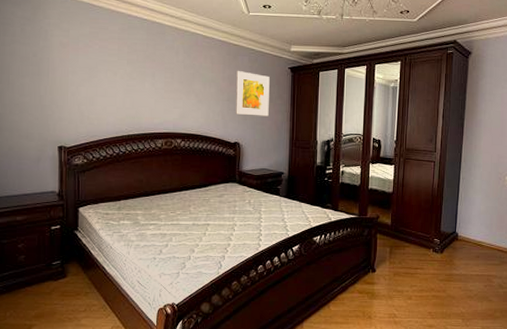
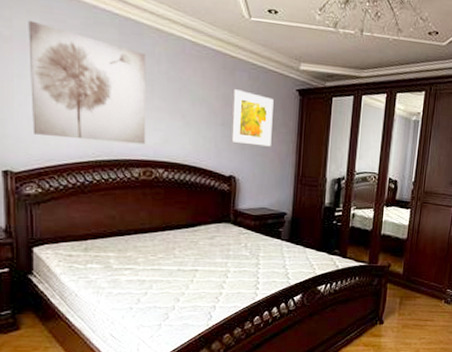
wall art: none [80,29,168,120] -> present [28,20,146,145]

